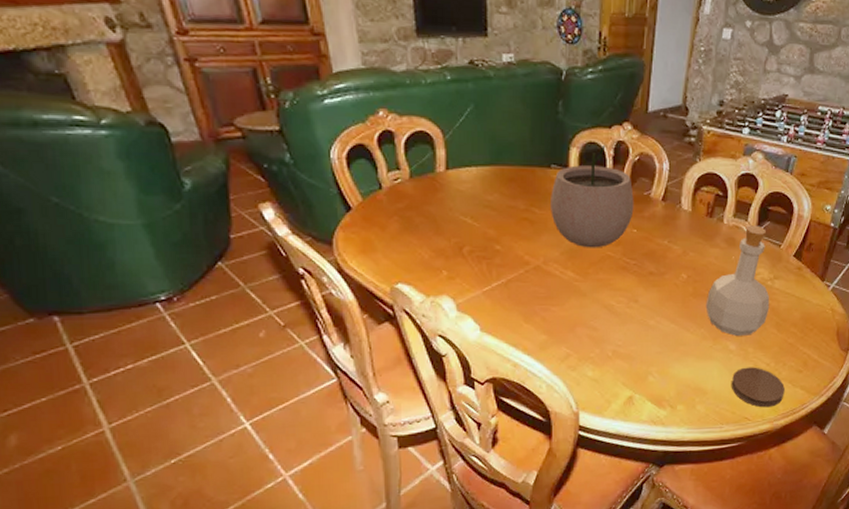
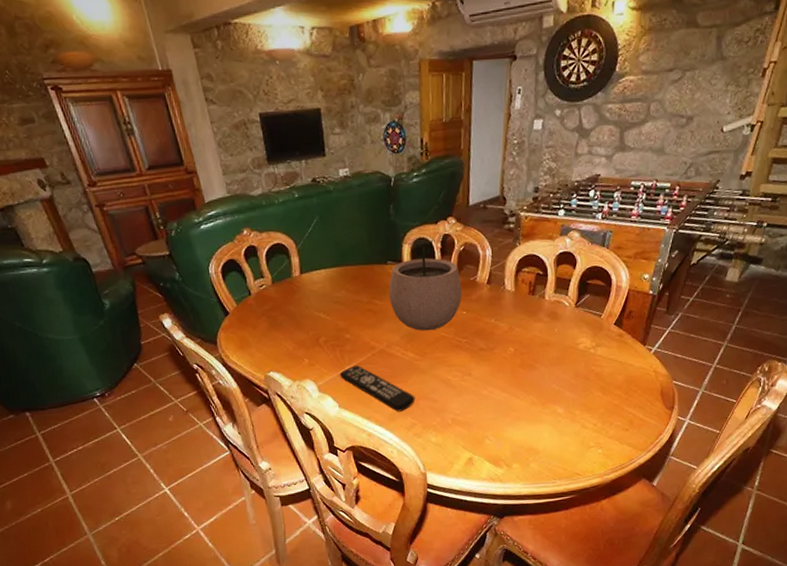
remote control: none [484,282,572,339] -> present [339,365,415,412]
bottle: present [705,225,770,336] -> none [533,299,594,400]
coaster: present [731,367,785,408] -> none [561,427,612,464]

